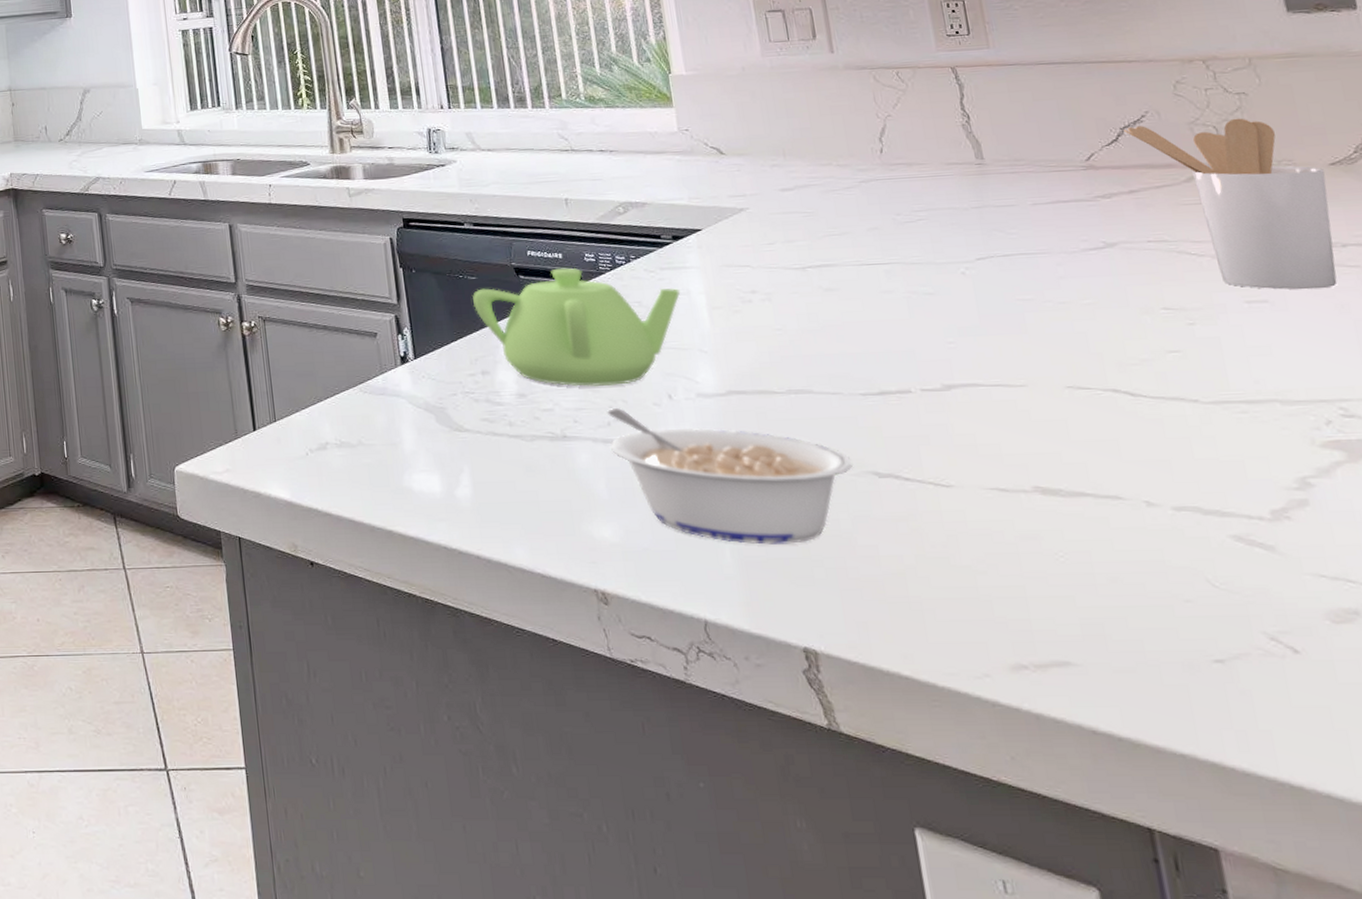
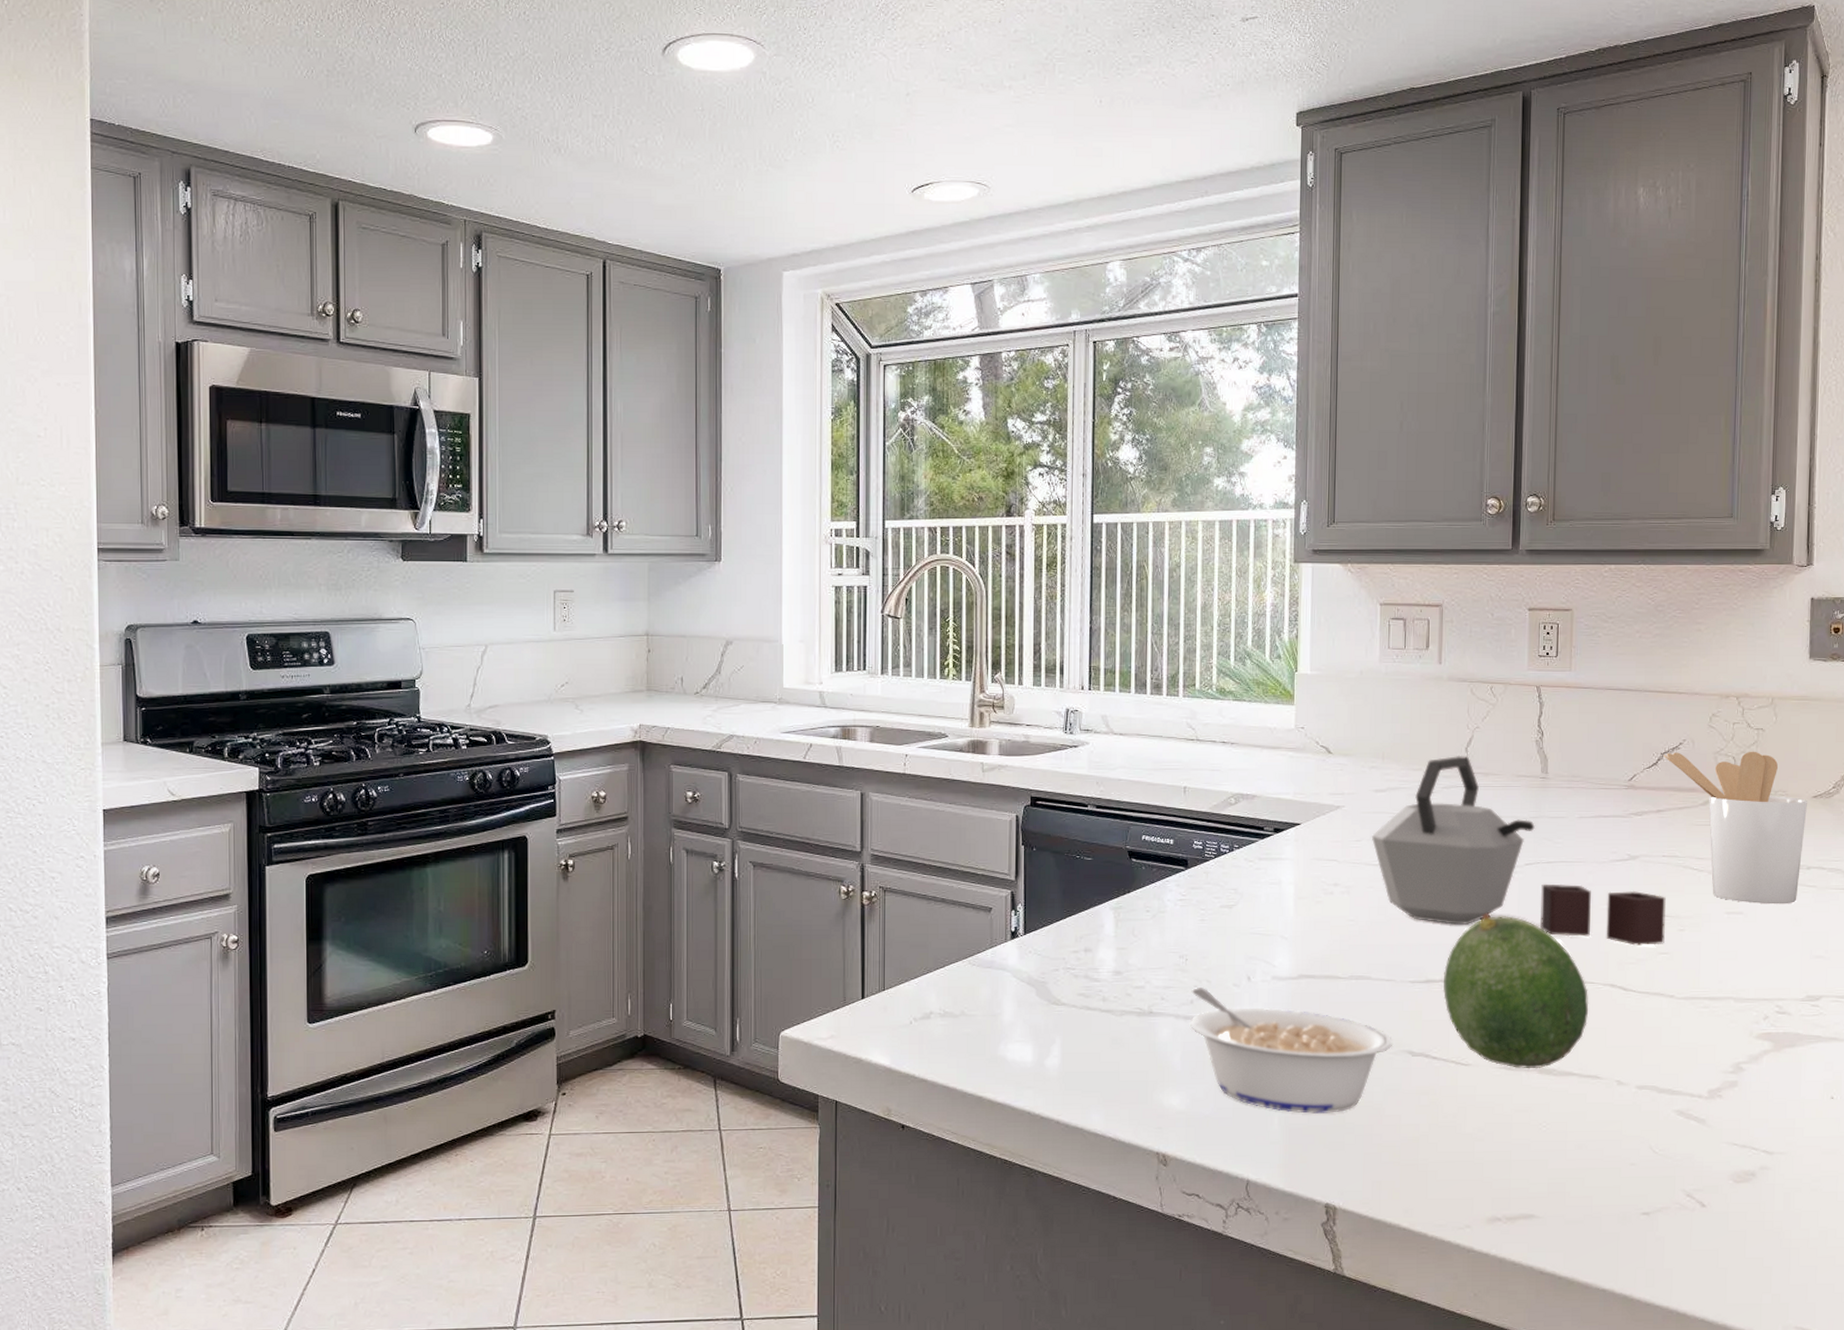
teapot: present [473,267,681,387] -> none [1086,853,1273,966]
kettle: none [785,146,1172,344] -> present [1371,755,1666,946]
fruit: none [899,315,1092,490] -> present [1442,914,1589,1069]

